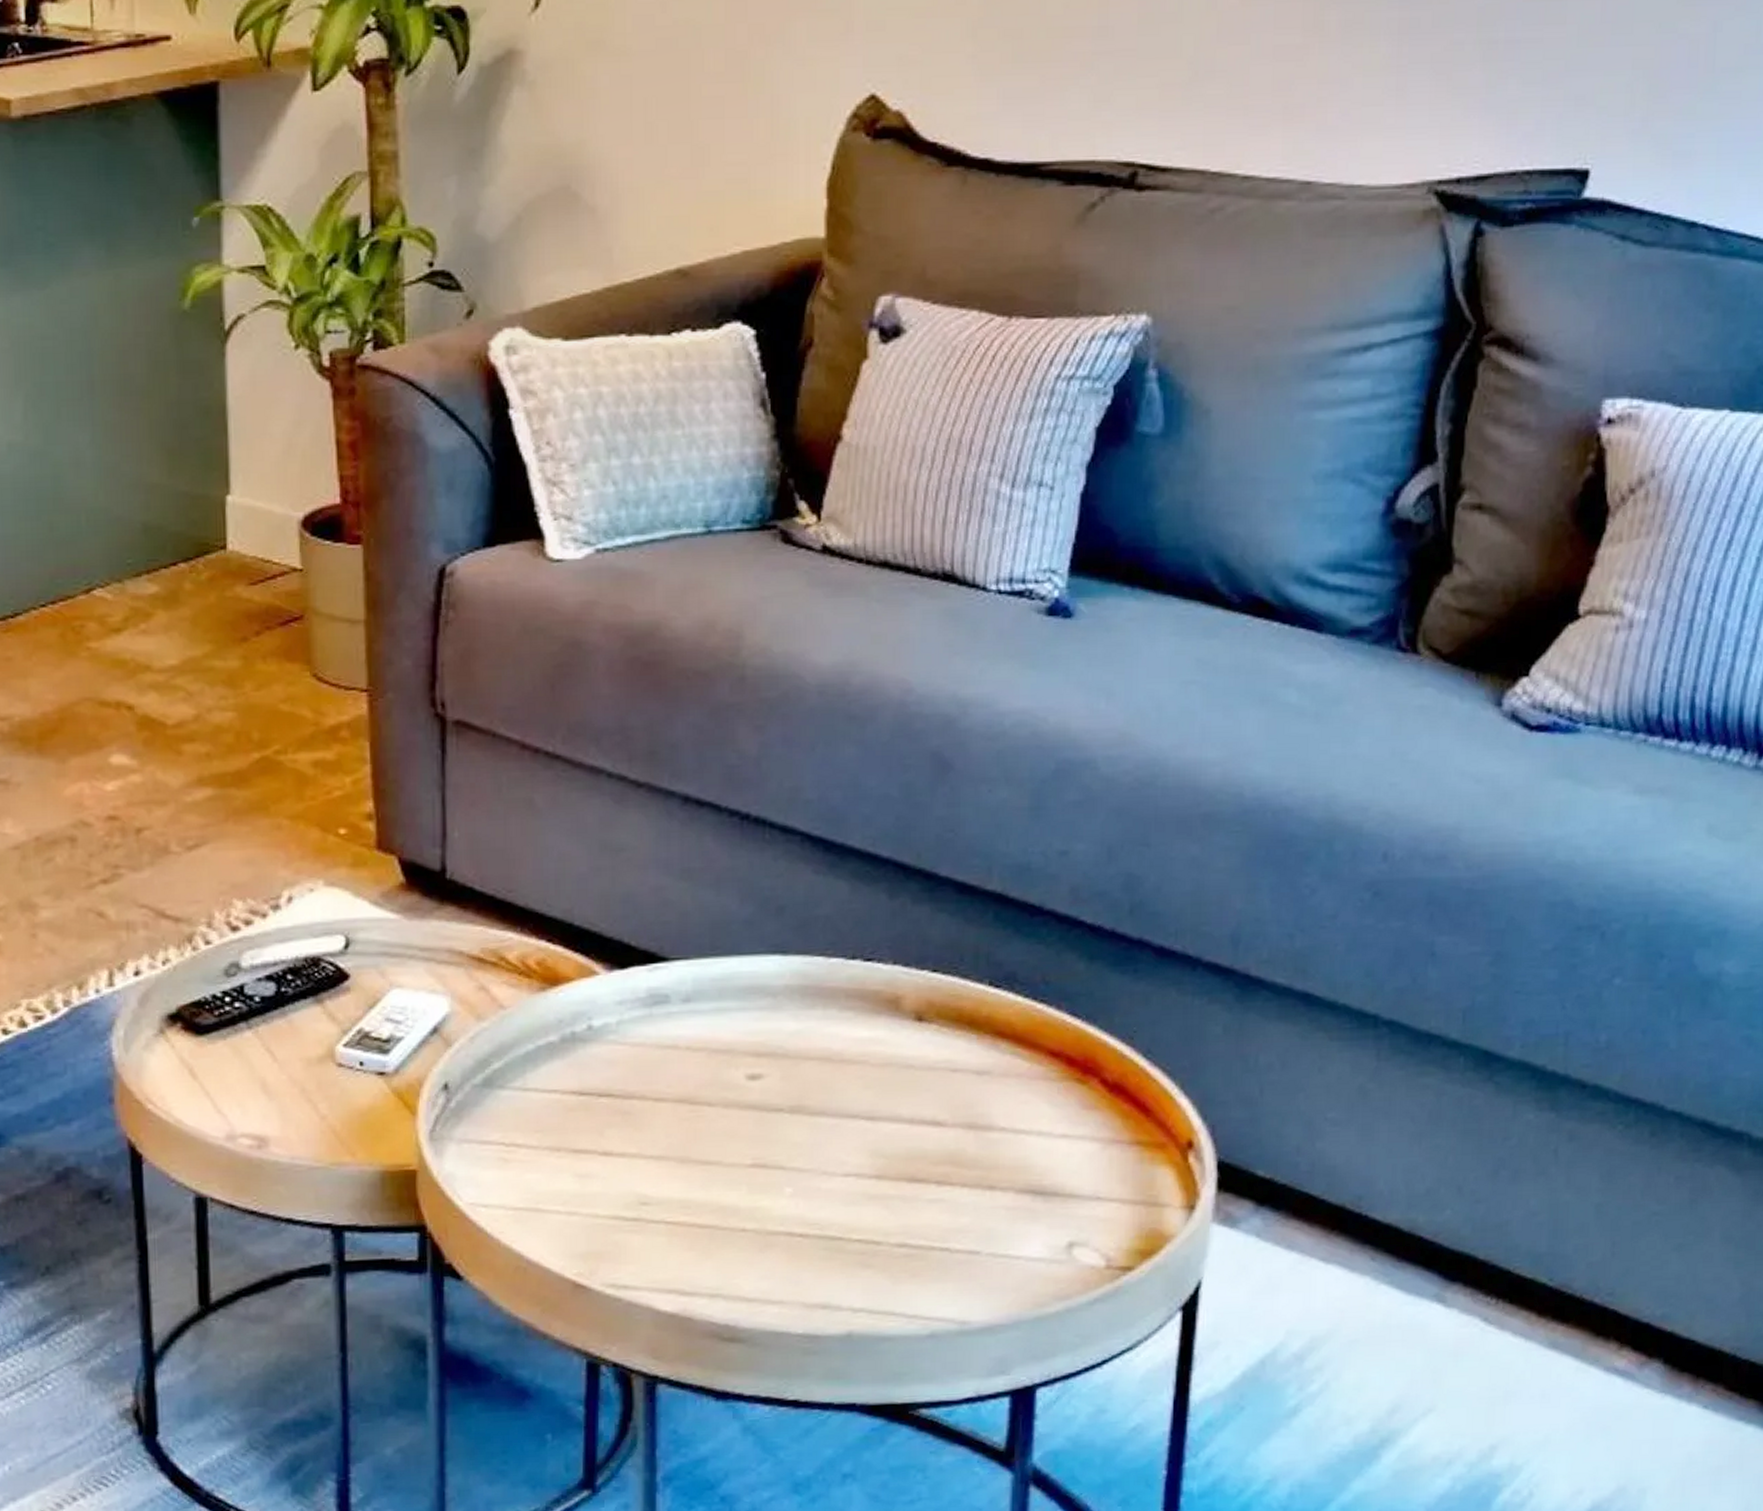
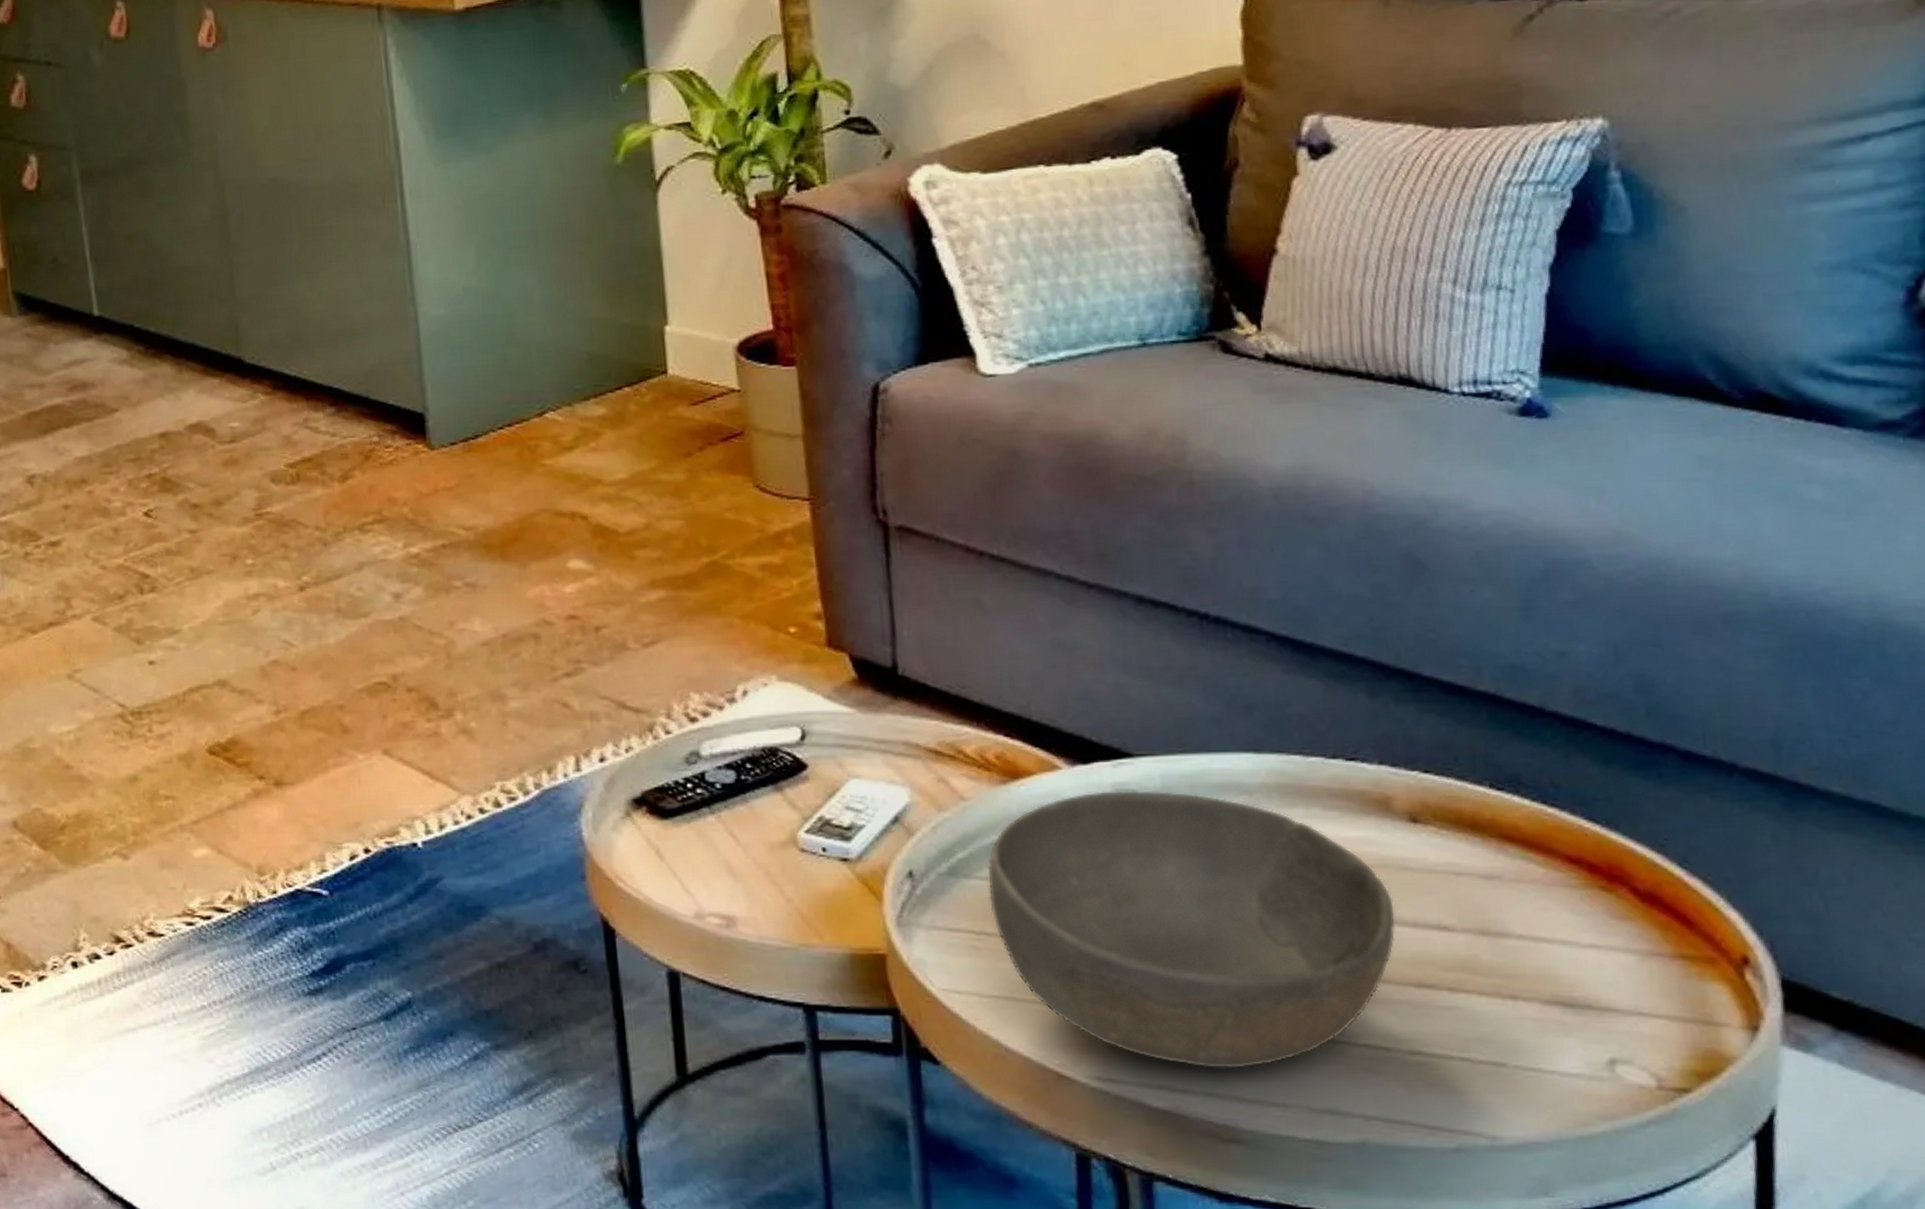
bowl: none [521,995,895,1271] -> present [987,790,1396,1069]

